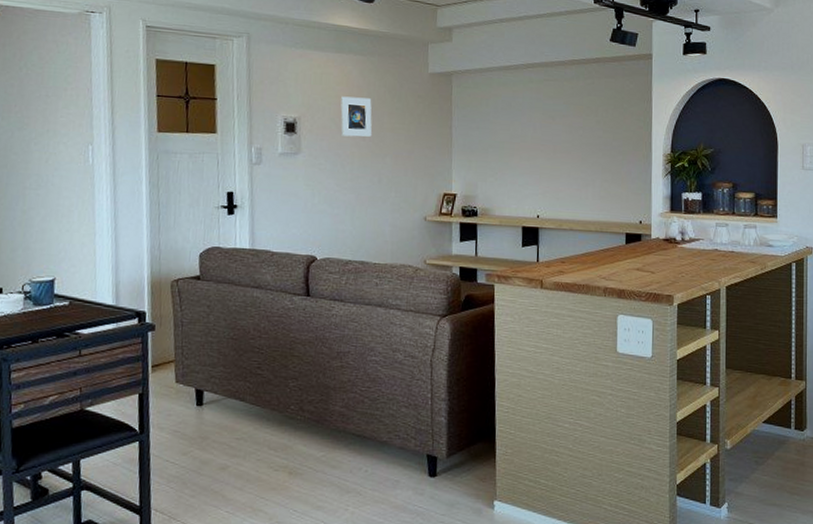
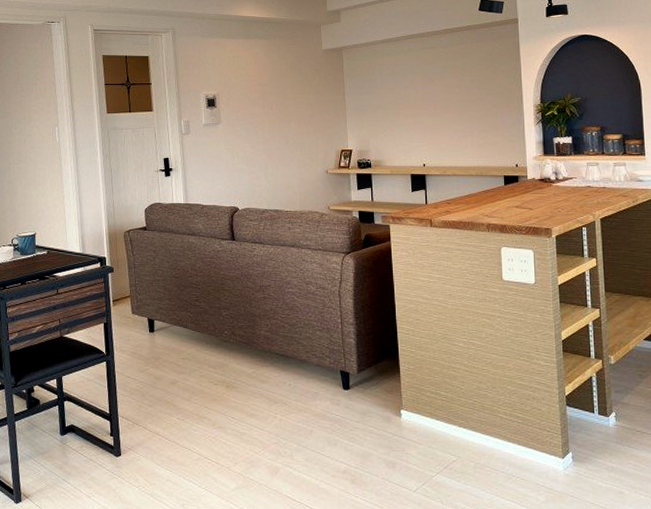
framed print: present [340,96,372,137] -> none [251,74,278,107]

